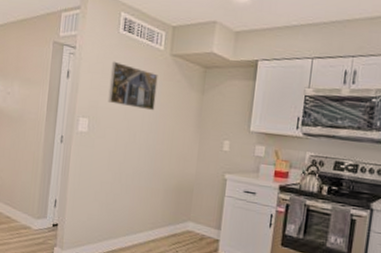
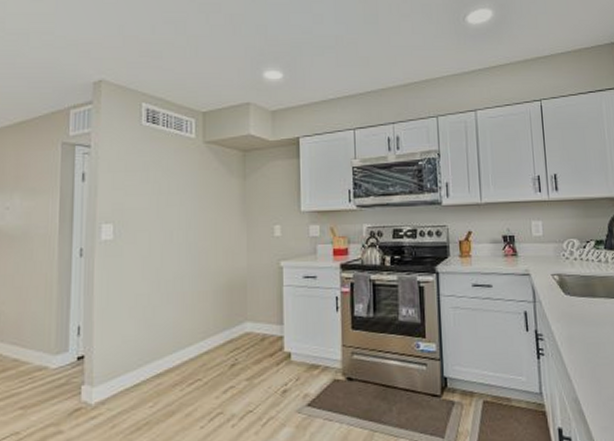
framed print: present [108,61,158,111] -> none [135,156,192,205]

